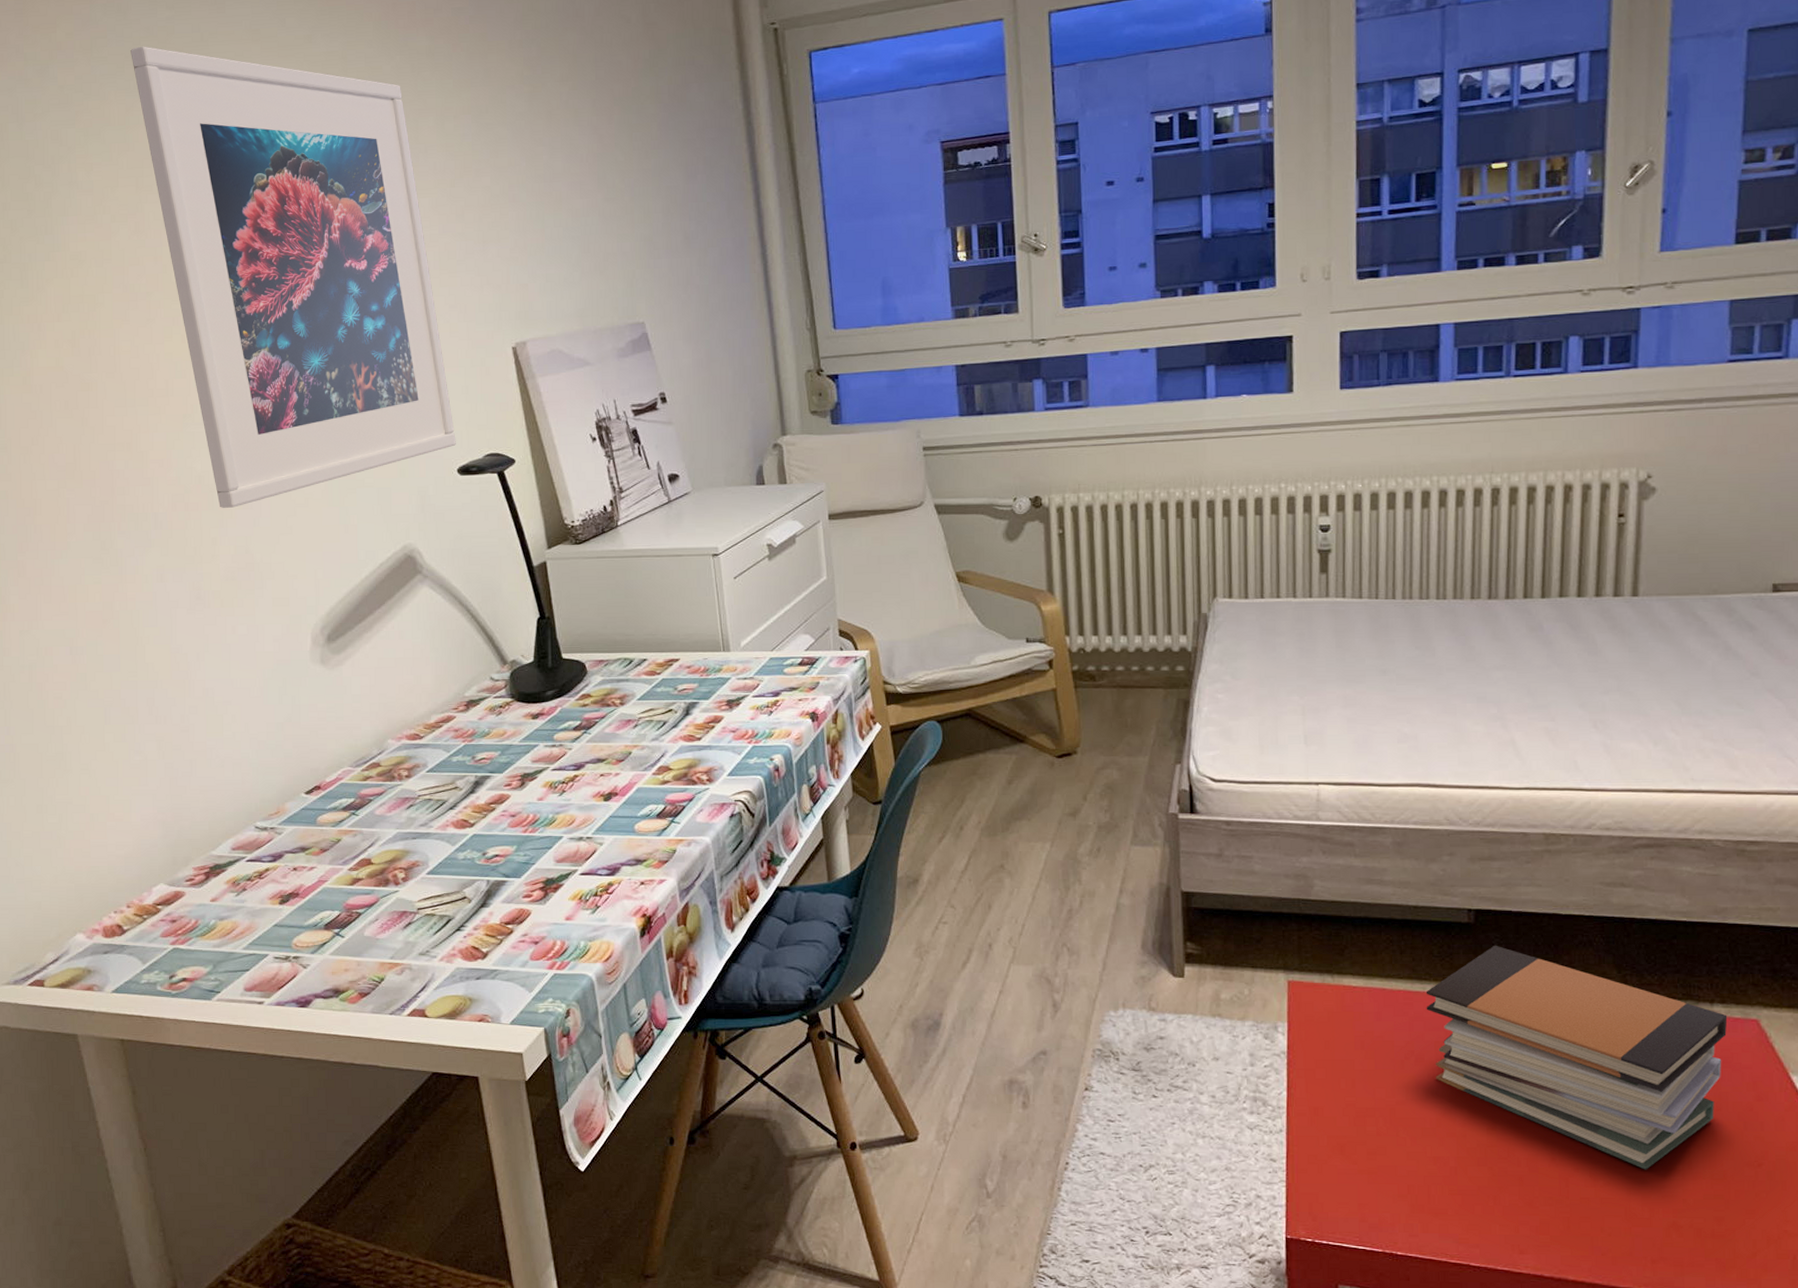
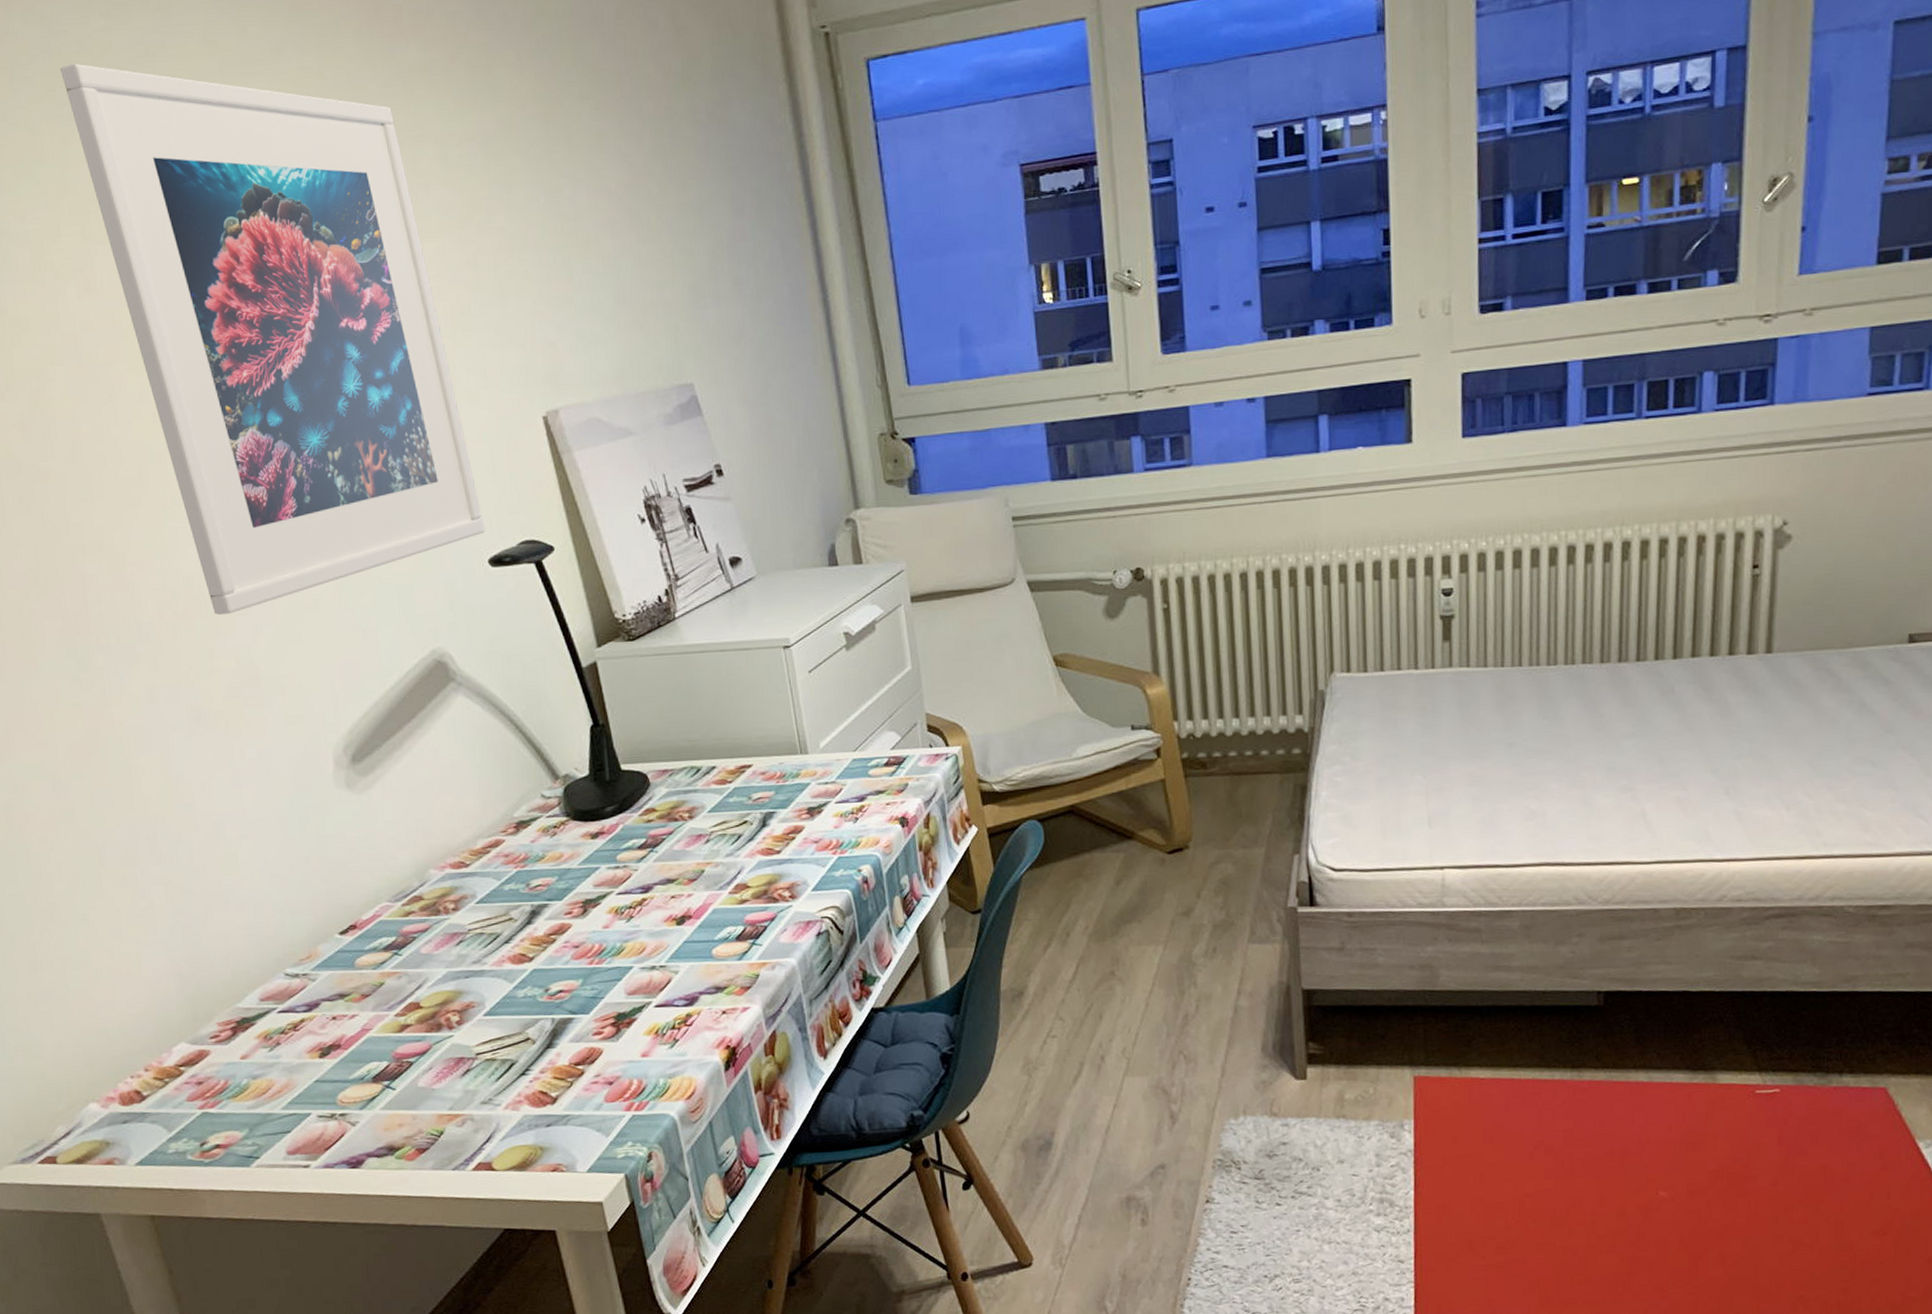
book stack: present [1425,945,1728,1170] -> none [1554,1027,1856,1246]

